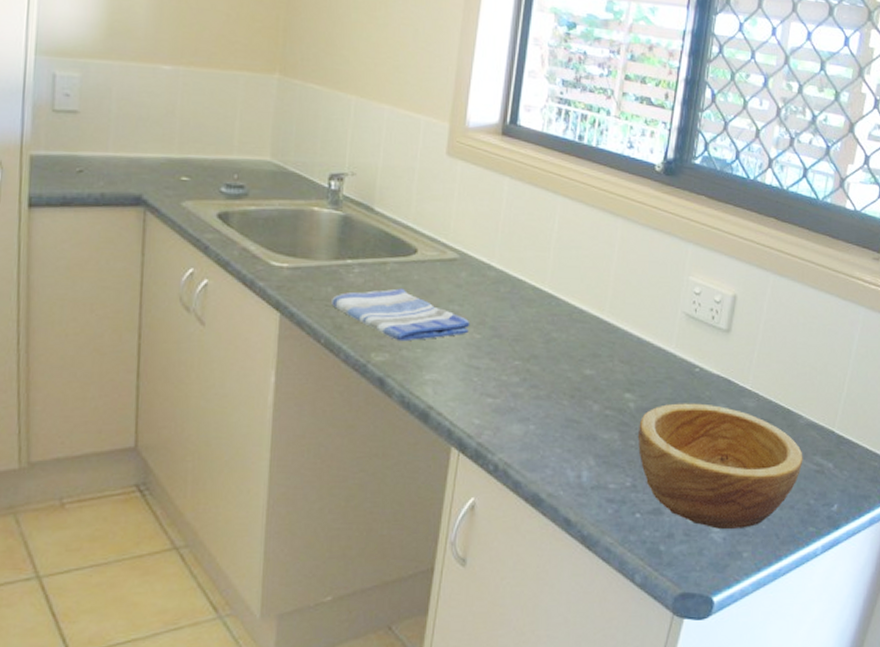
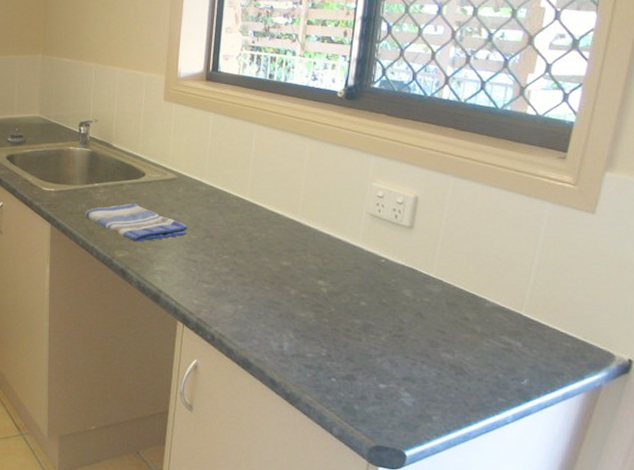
bowl: present [637,403,803,530] -> none [330,288,490,396]

